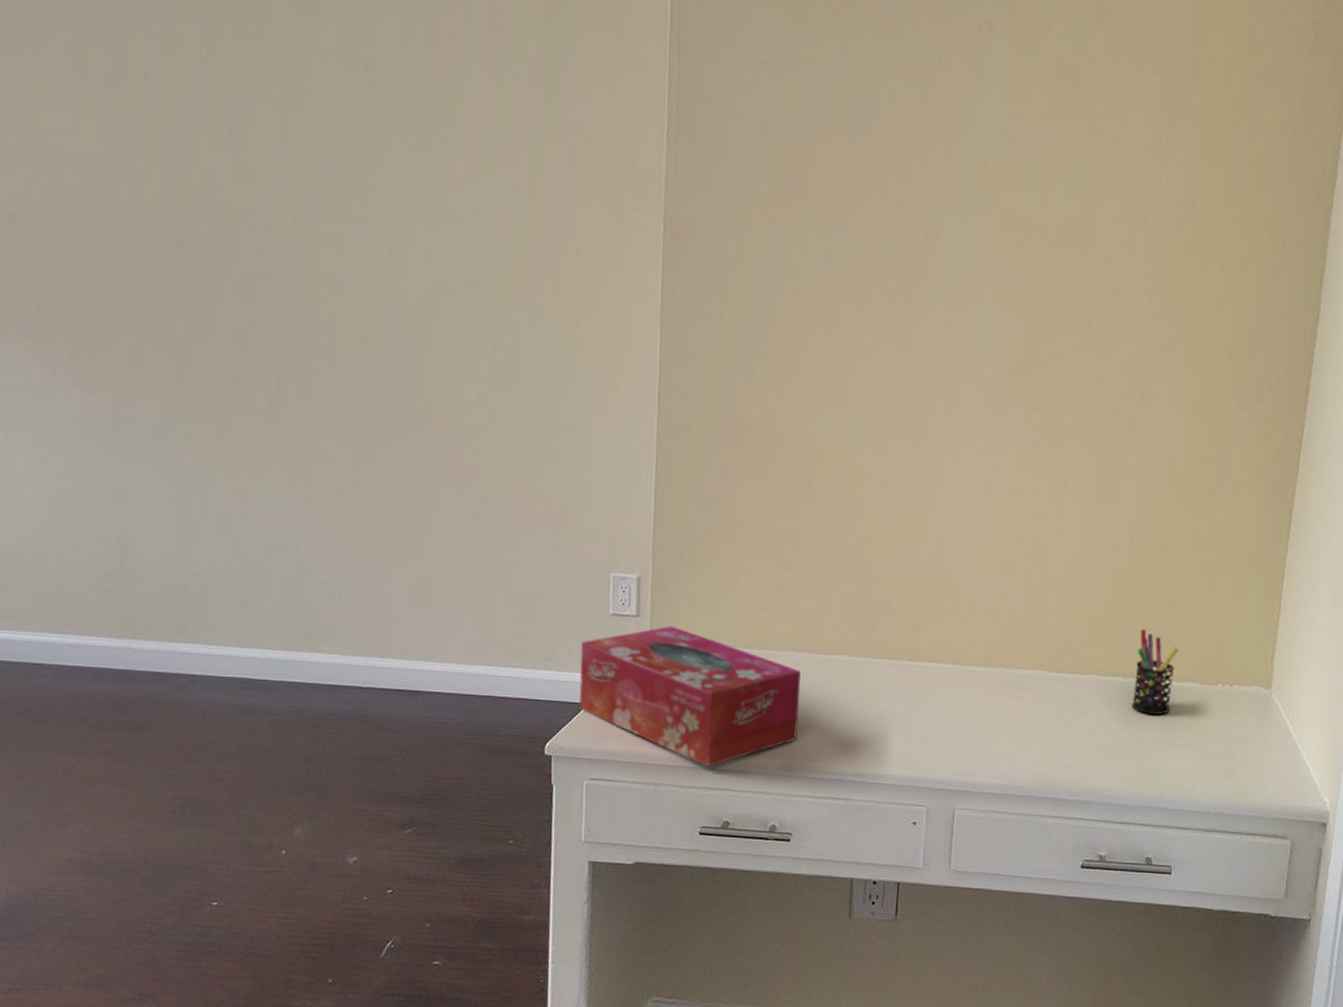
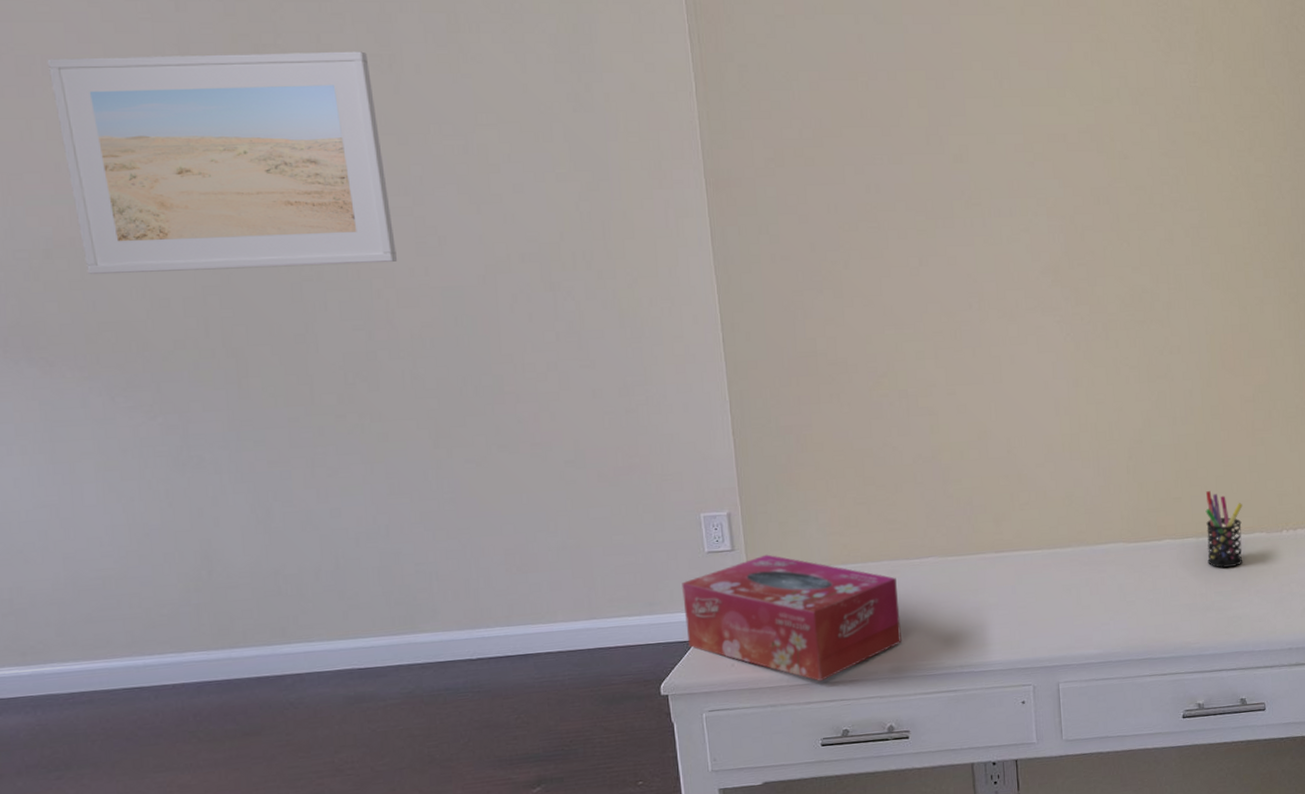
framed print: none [38,21,347,270] -> present [47,51,398,275]

